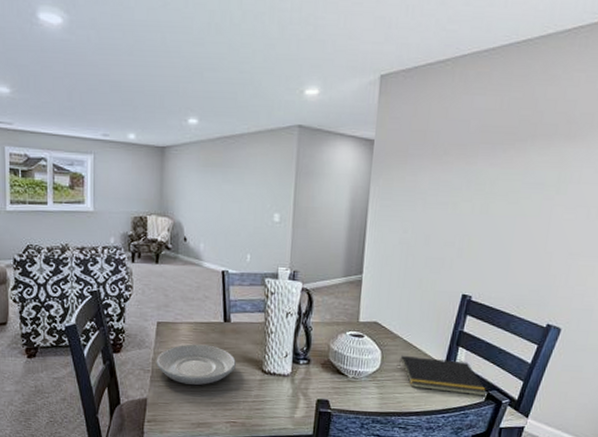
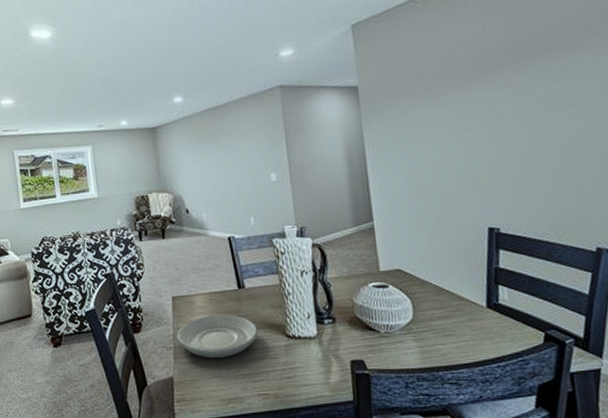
notepad: present [398,355,487,397] -> none [433,301,545,338]

